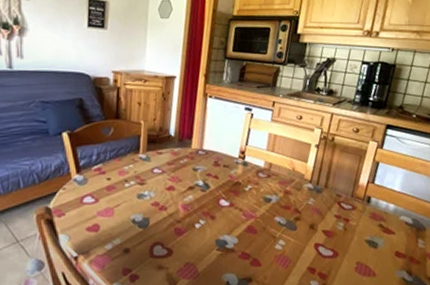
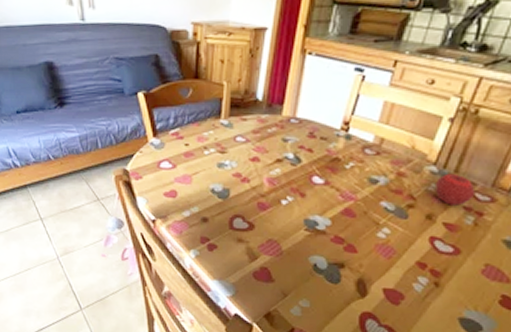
apple: none [313,188,341,215] -> present [436,173,476,206]

